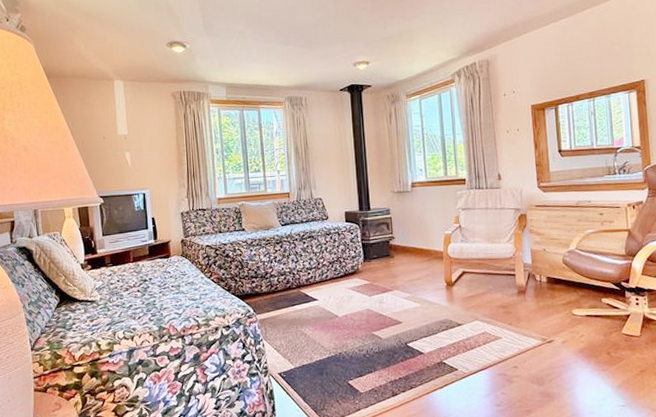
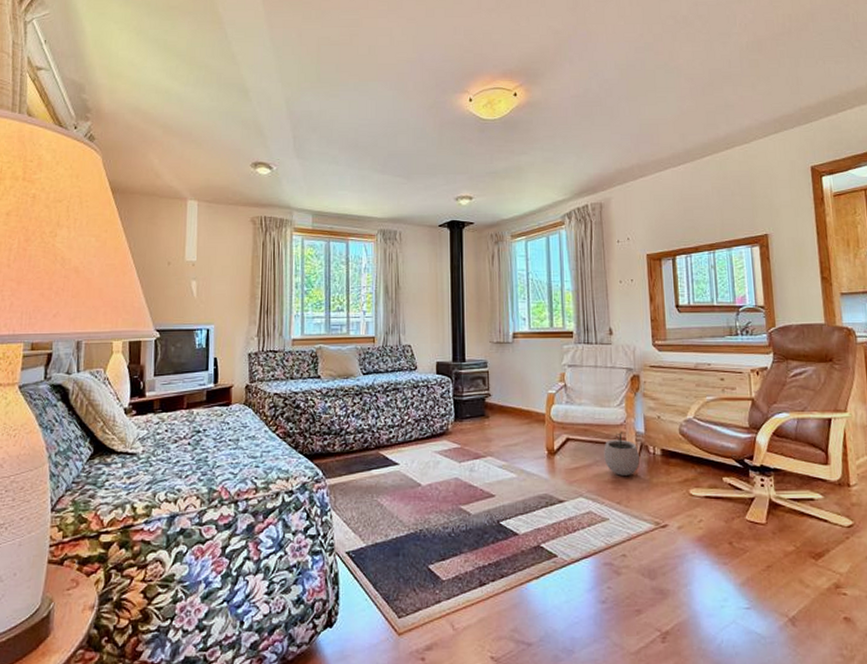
plant pot: none [496,263,528,301] -> present [604,431,640,476]

